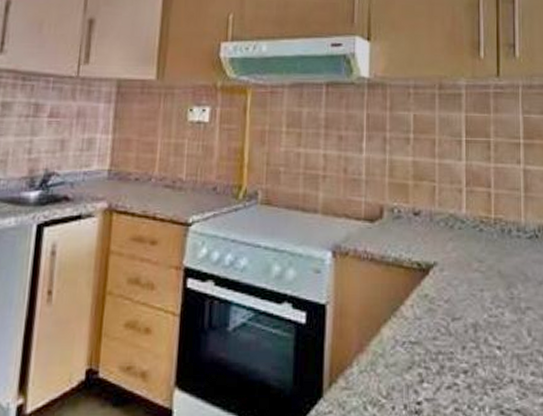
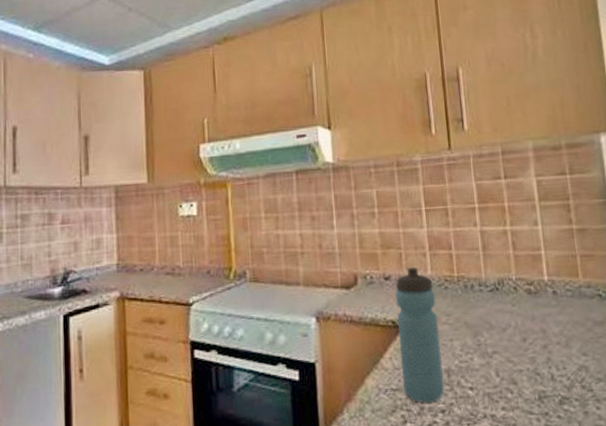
water bottle: none [423,203,470,361] -> present [394,267,445,403]

